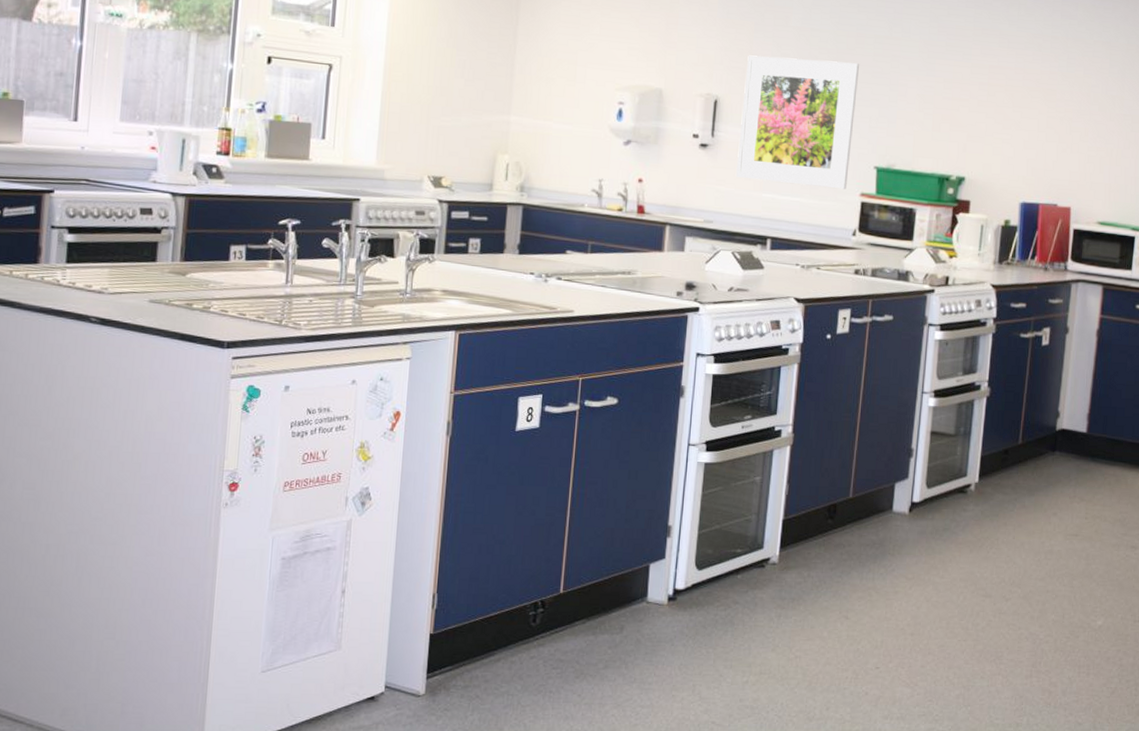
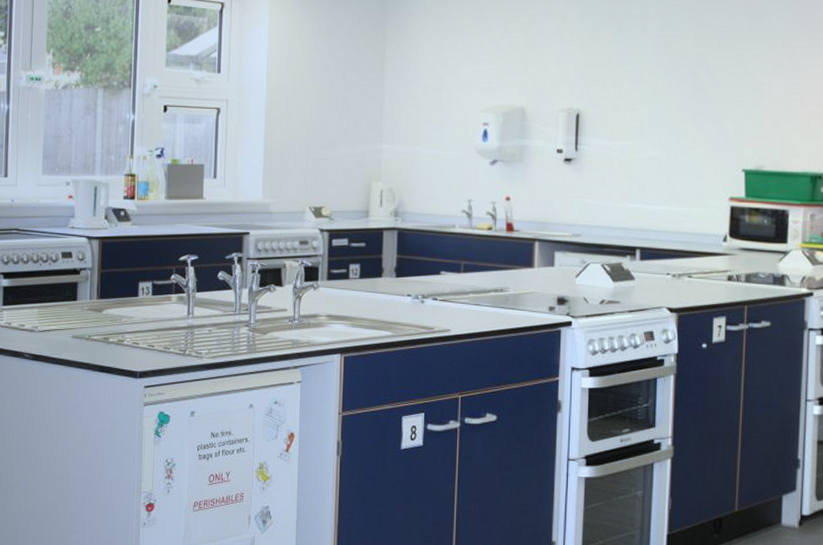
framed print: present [735,55,860,190] -> none [601,65,722,195]

